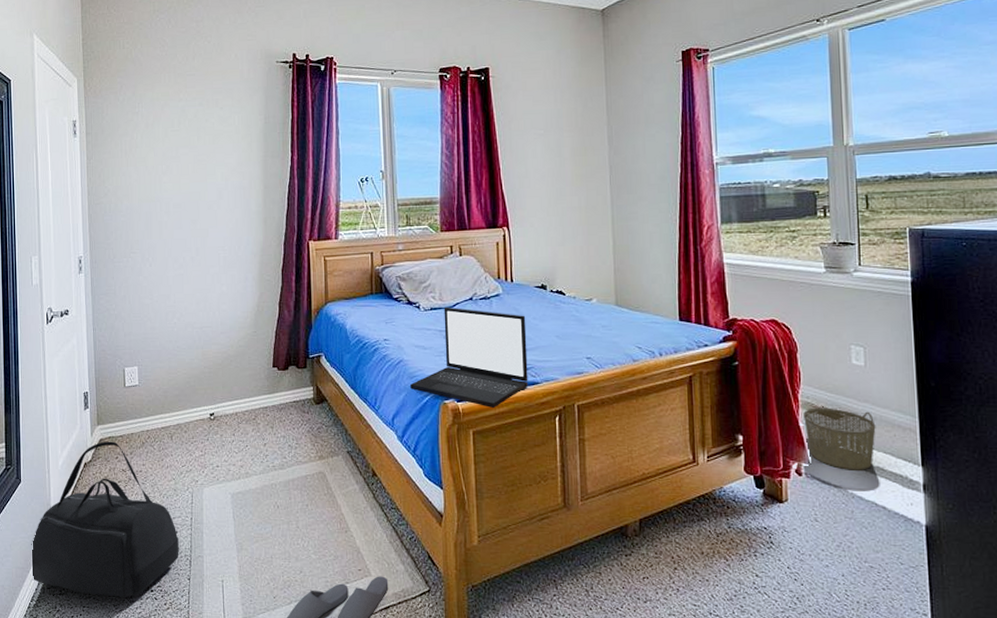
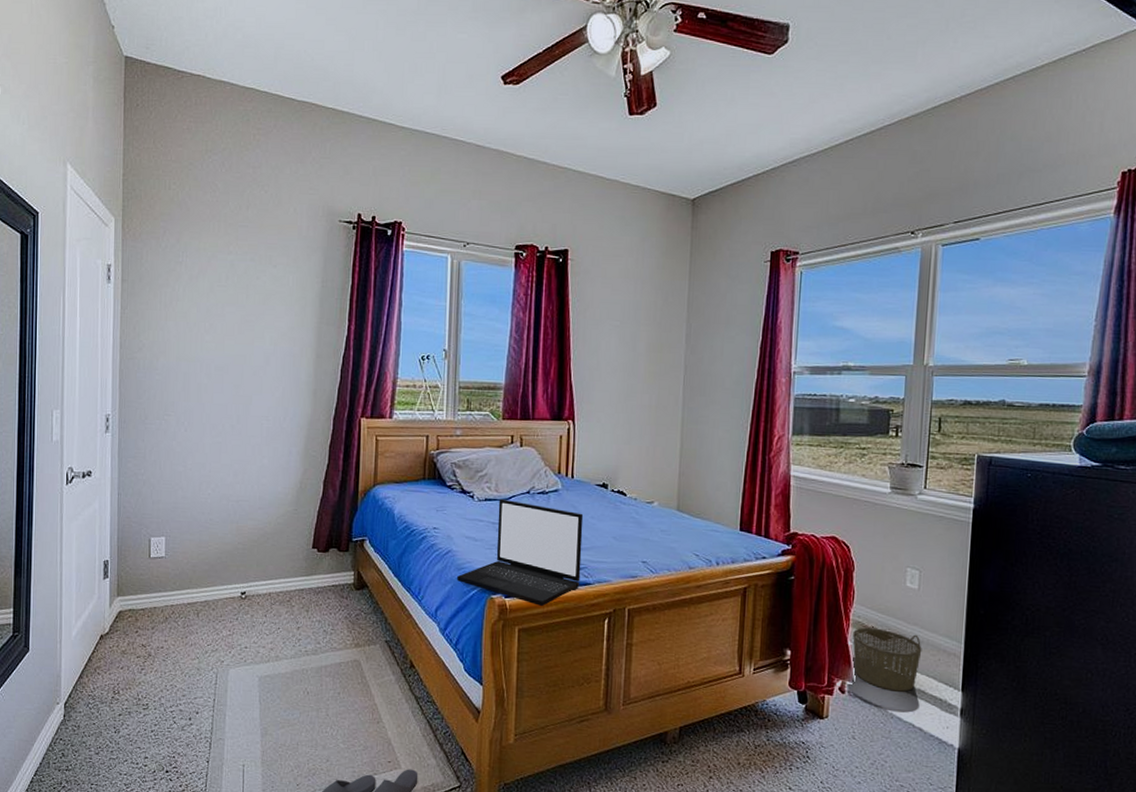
duffel bag: present [31,441,179,598] -> none [36,613,199,777]

